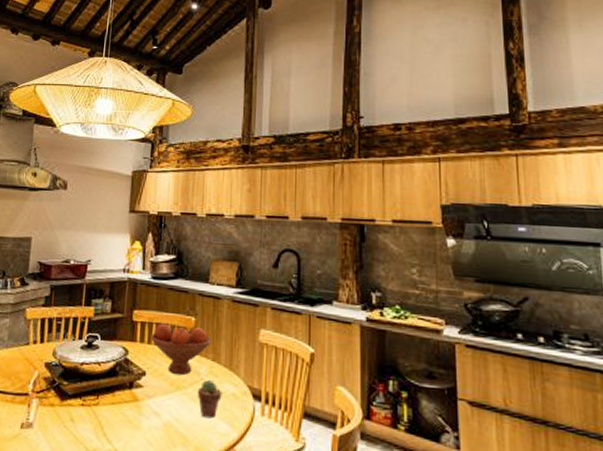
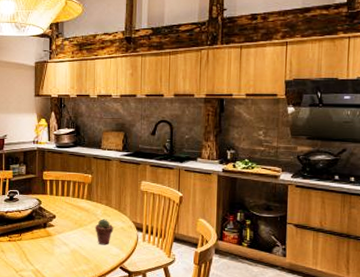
fruit bowl: present [151,323,213,376] -> none [58,180,105,217]

